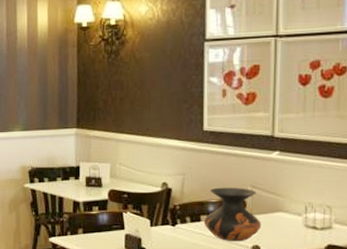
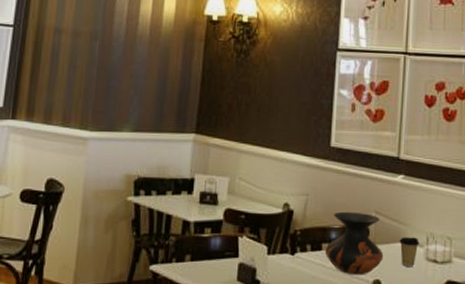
coffee cup: none [277,207,297,233] -> present [399,237,419,266]

